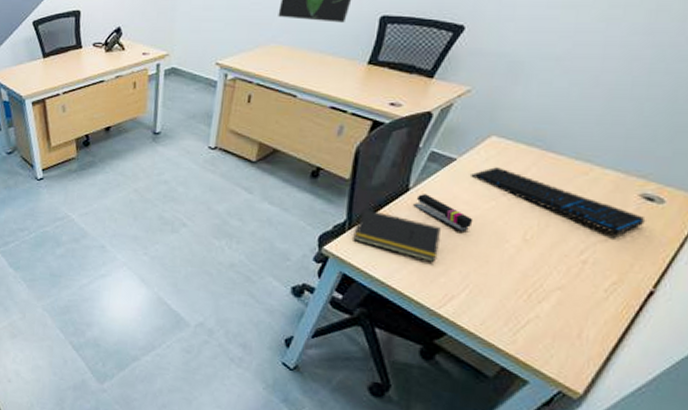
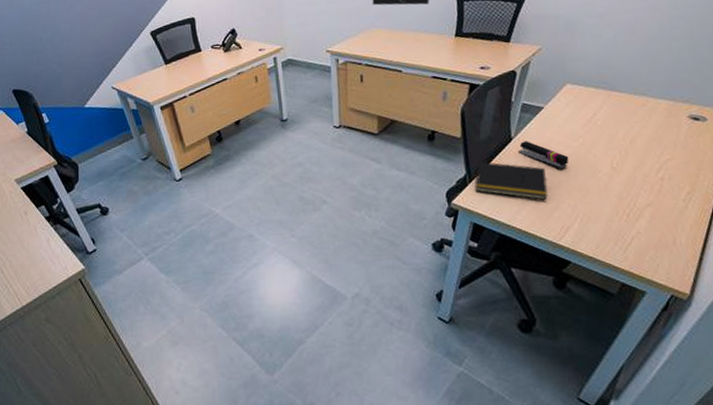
keyboard: present [471,167,646,235] -> none [558,109,698,152]

